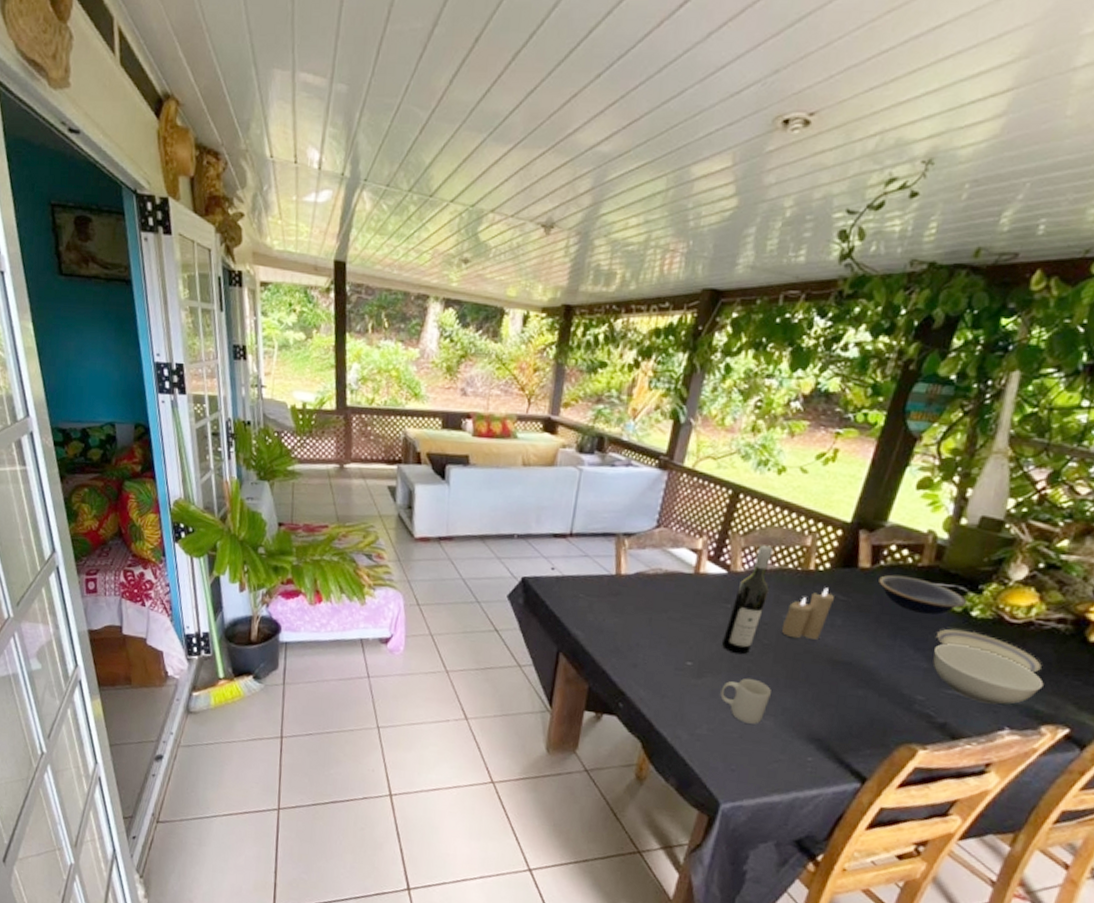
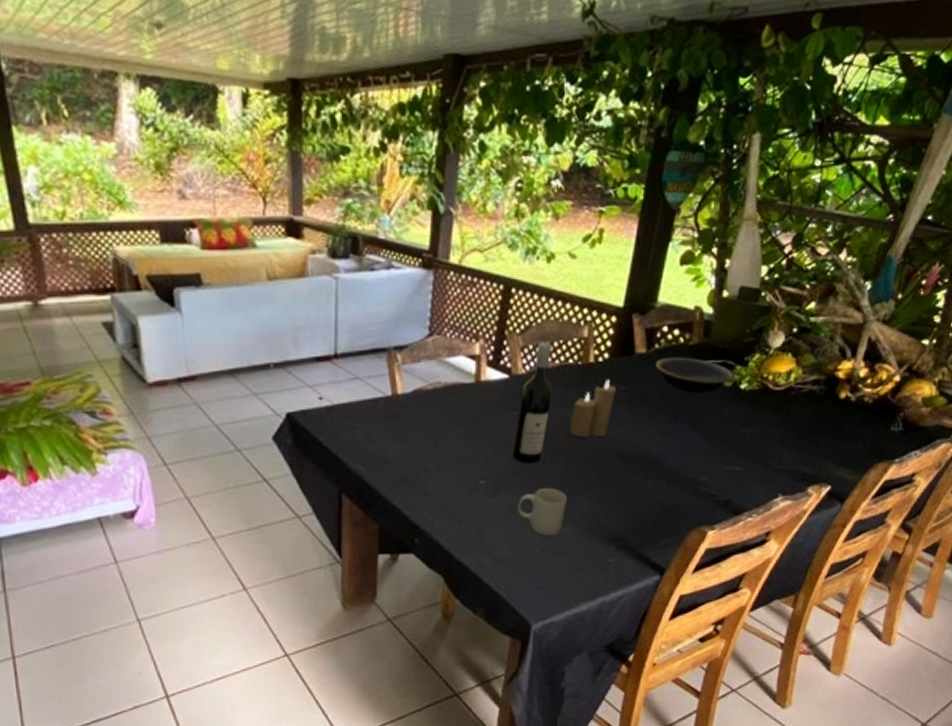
bowl: present [932,643,1044,705] -> none [712,419,807,474]
plate: present [935,628,1042,673] -> none [711,404,803,437]

